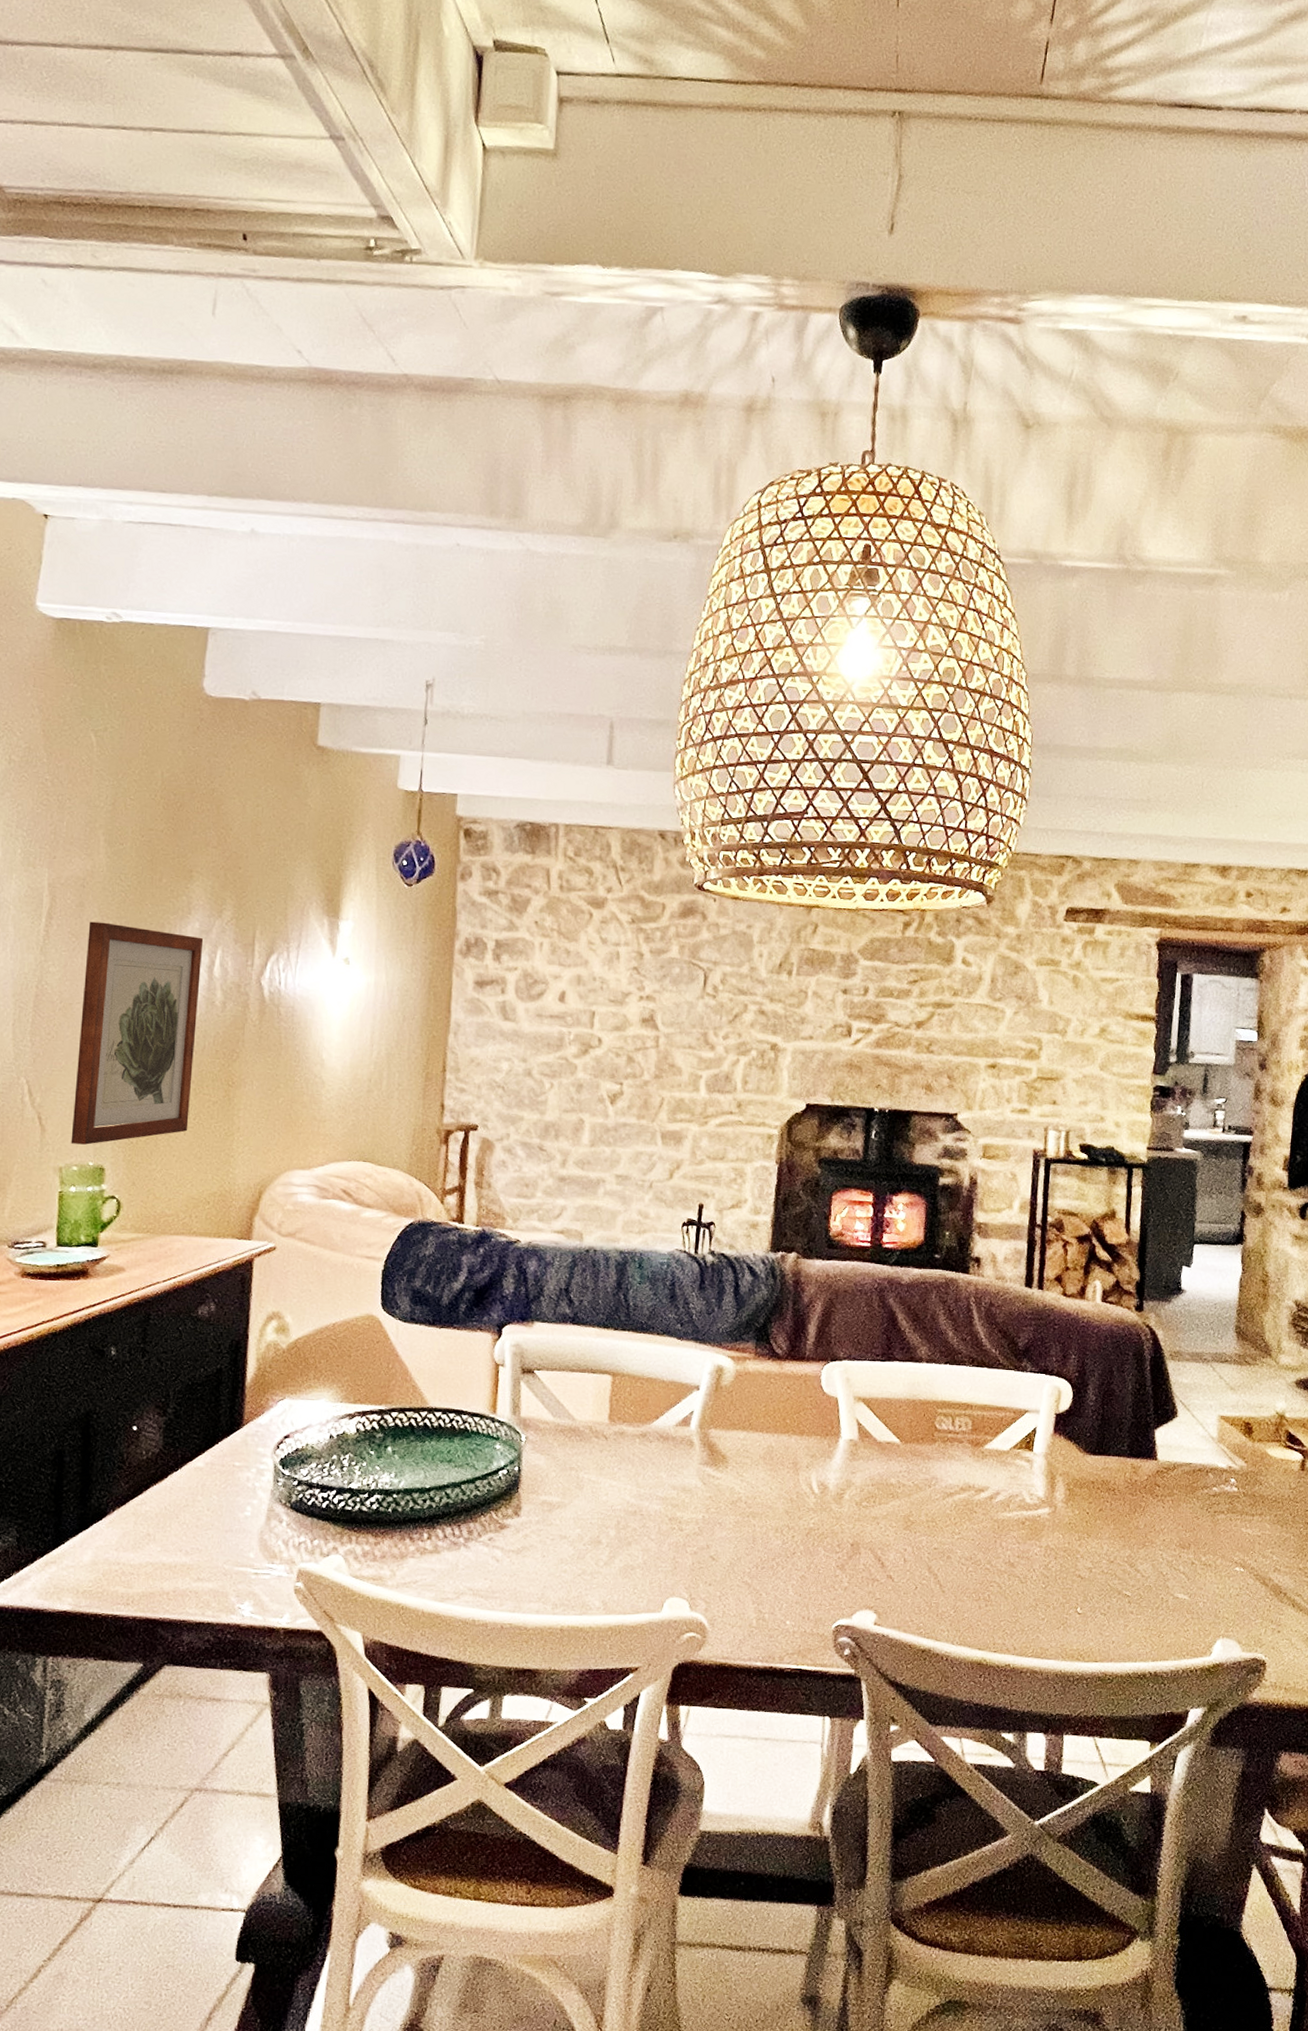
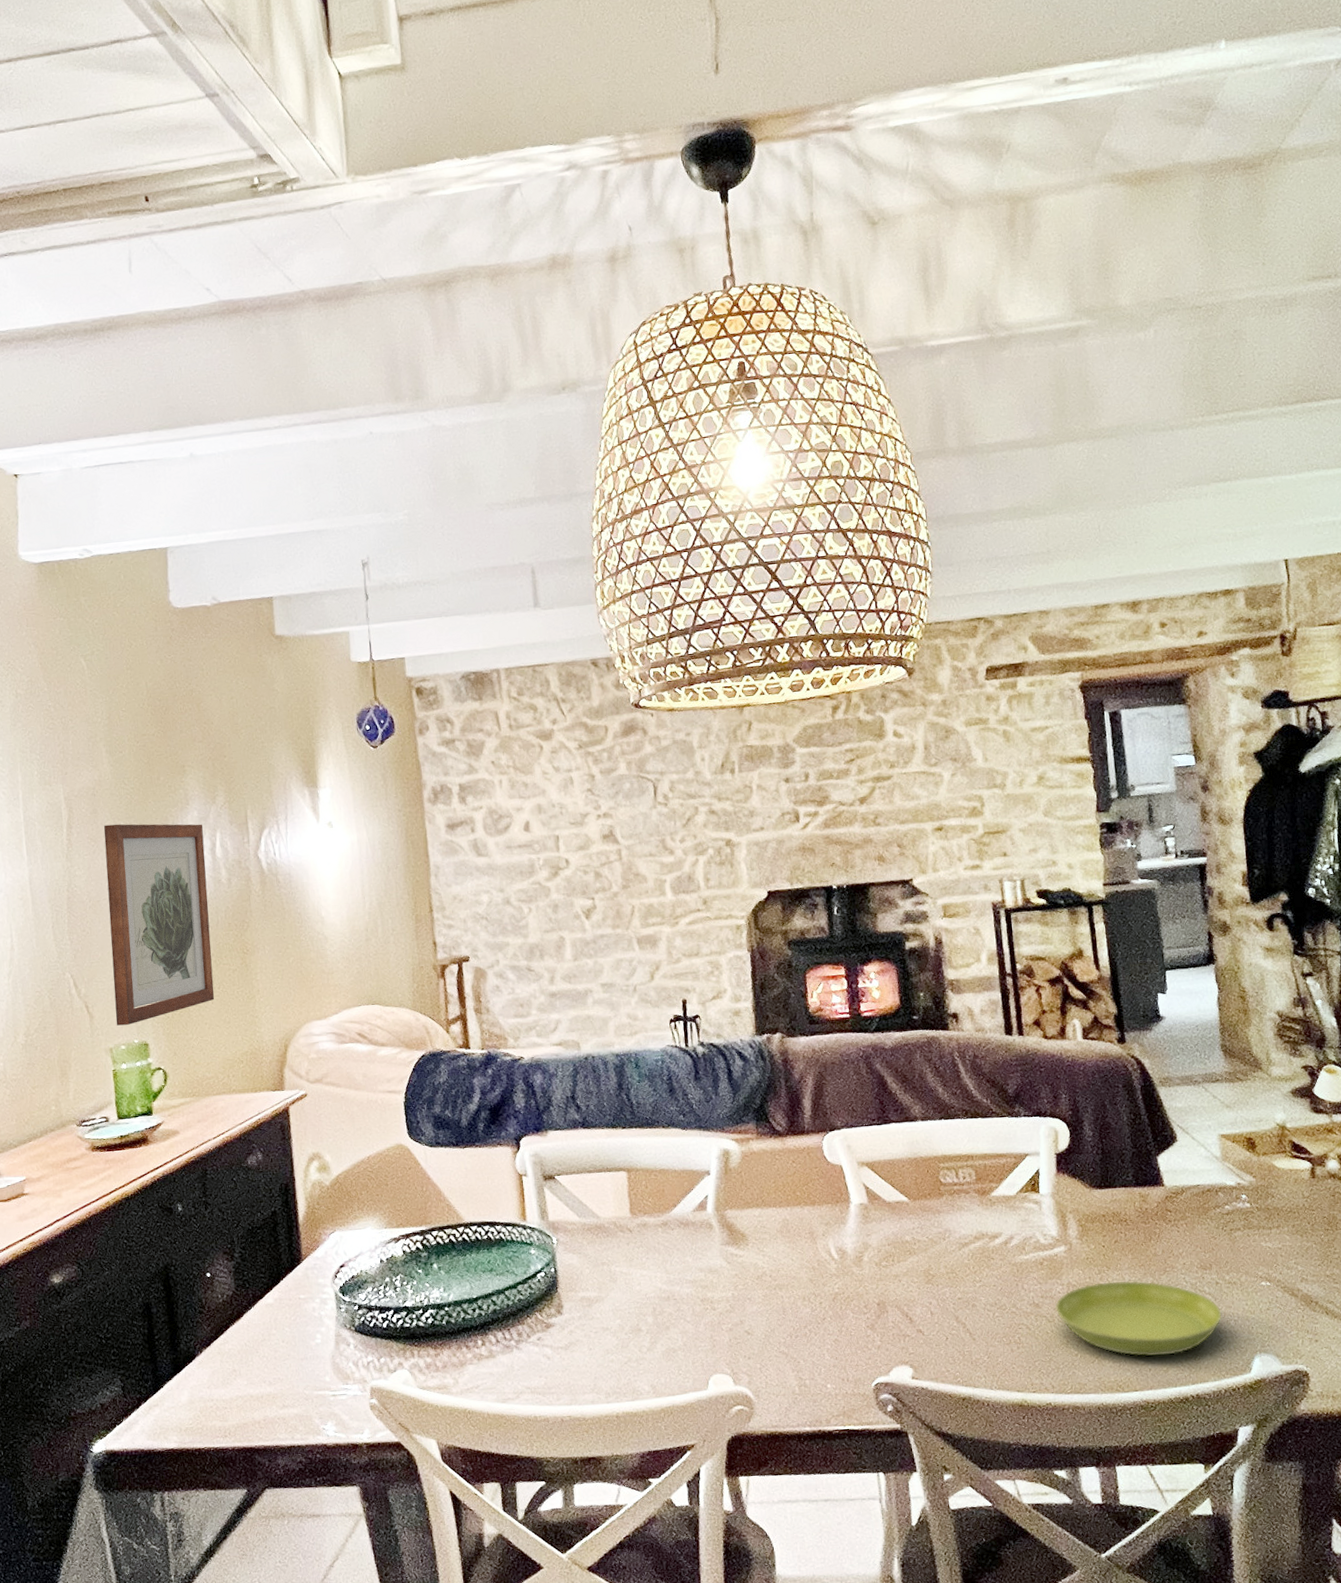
saucer: none [1029,1549,1192,1630] -> present [1054,1280,1222,1356]

